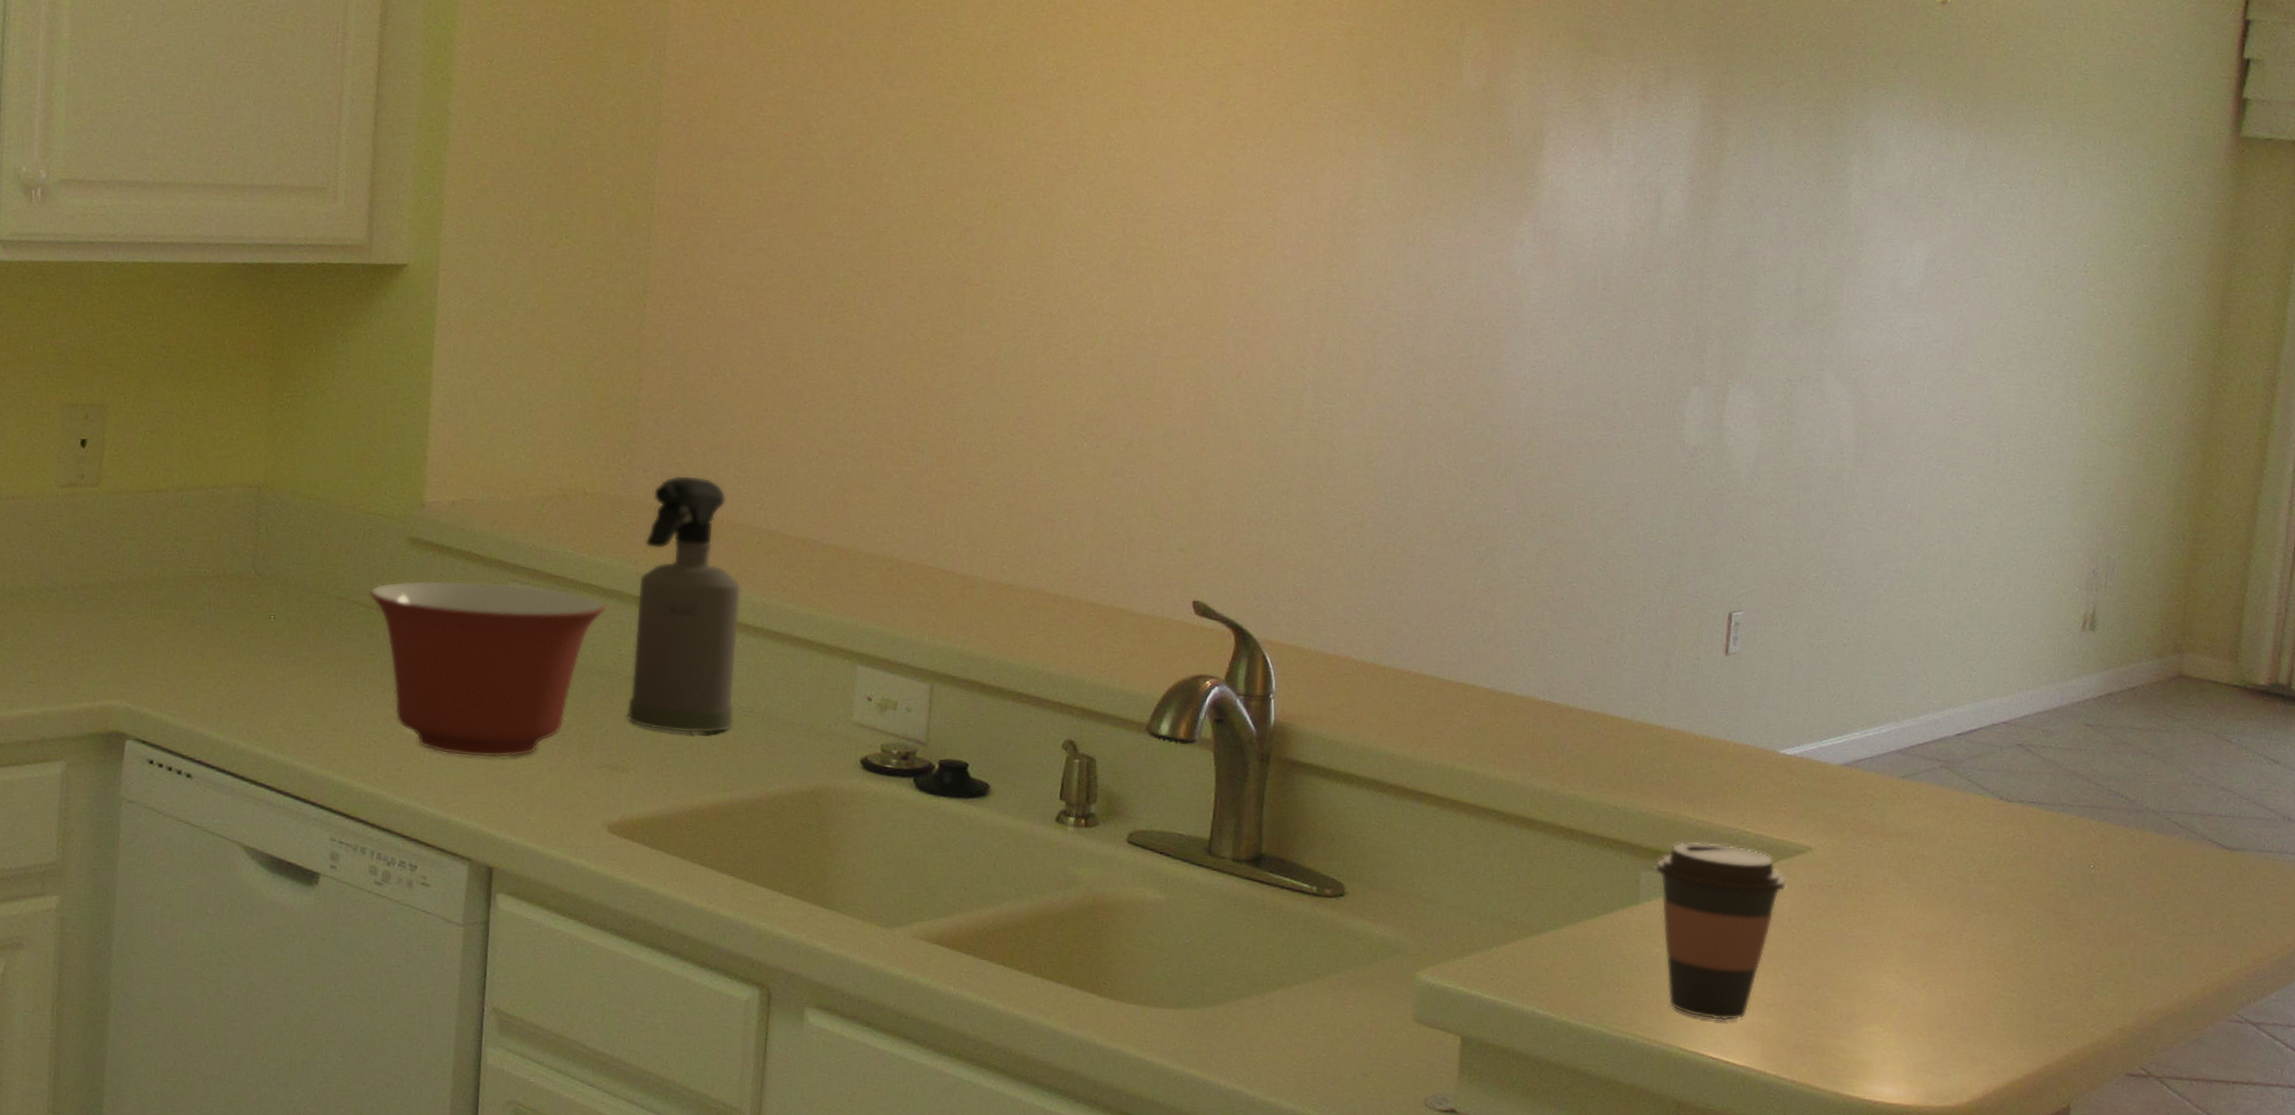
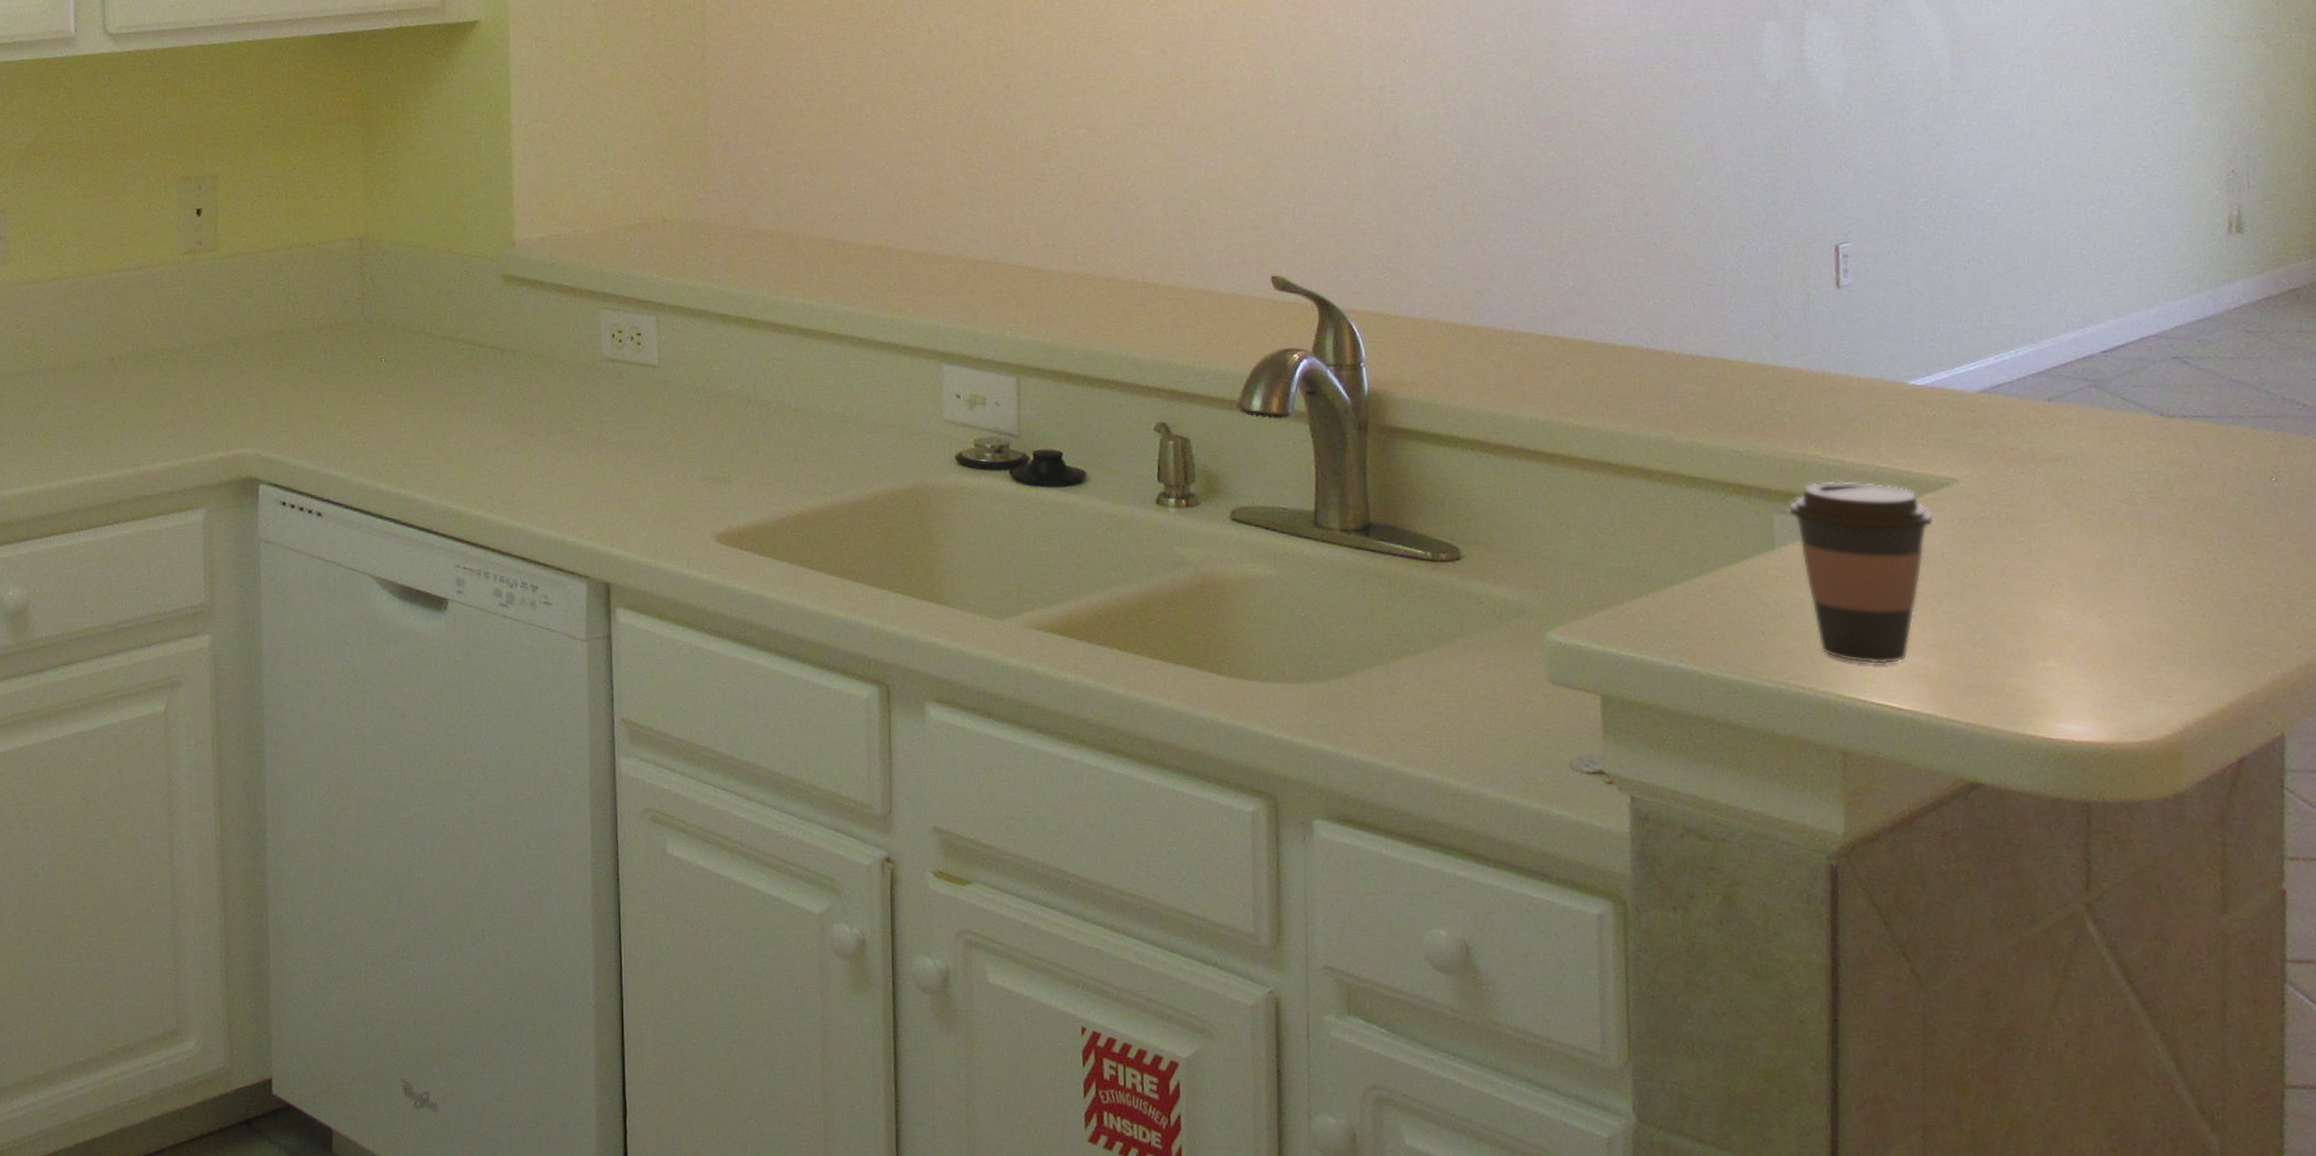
mixing bowl: present [369,580,607,758] -> none [471,312,695,479]
spray bottle: present [626,475,742,734] -> none [723,195,828,441]

